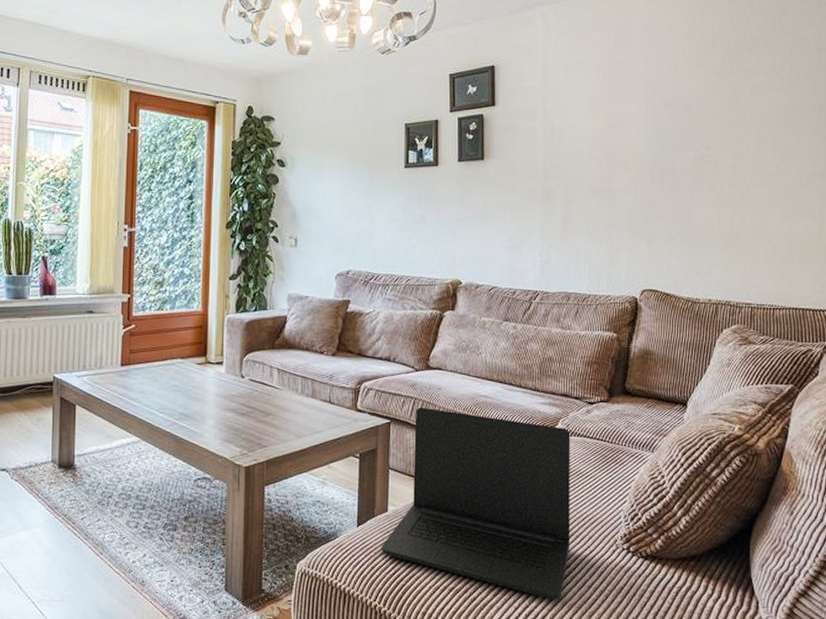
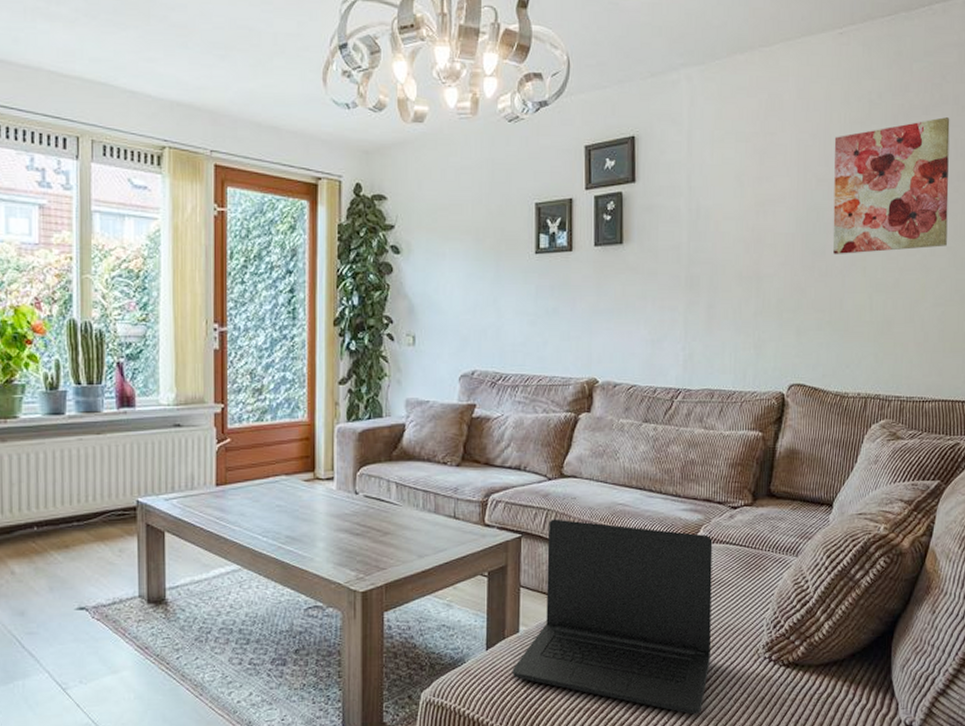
wall art: none [680,48,792,171] -> present [833,117,950,254]

